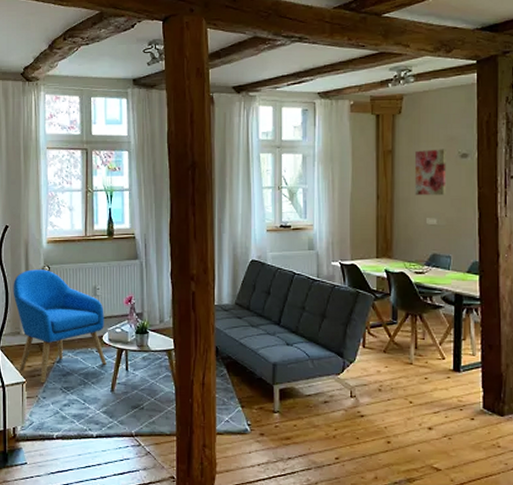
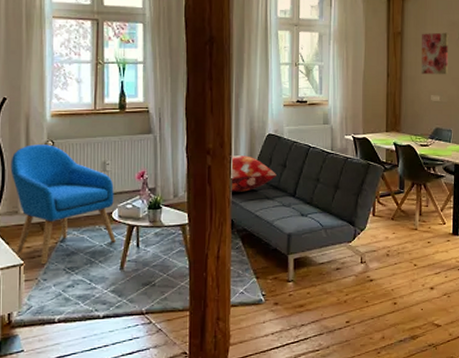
decorative pillow: none [213,282,260,319] -> present [229,156,277,192]

